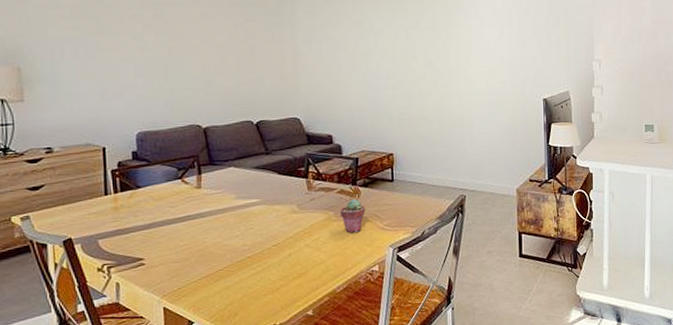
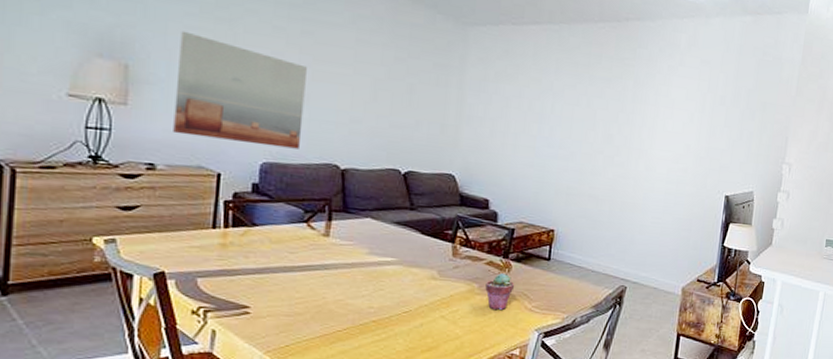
wall art: none [58,31,166,119] -> present [173,31,307,149]

